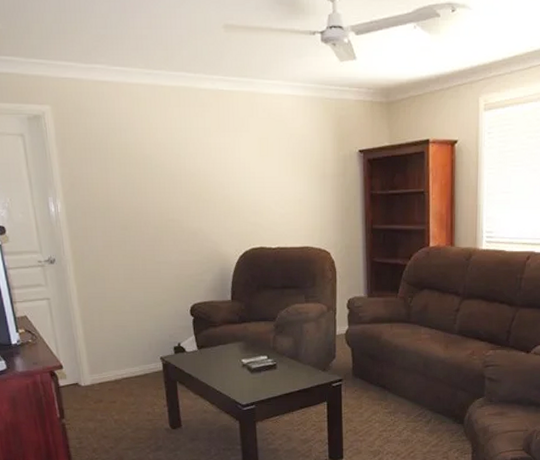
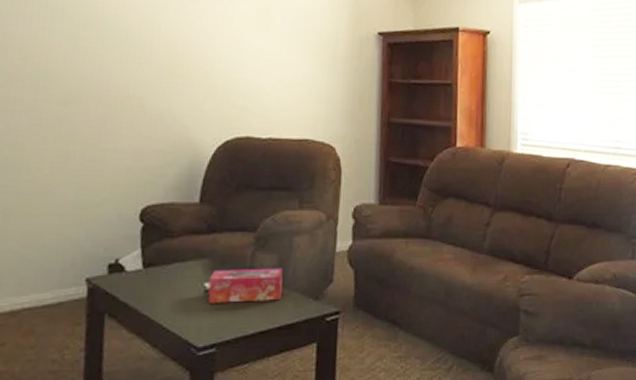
tissue box: none [245,348,298,374] -> present [208,268,283,303]

